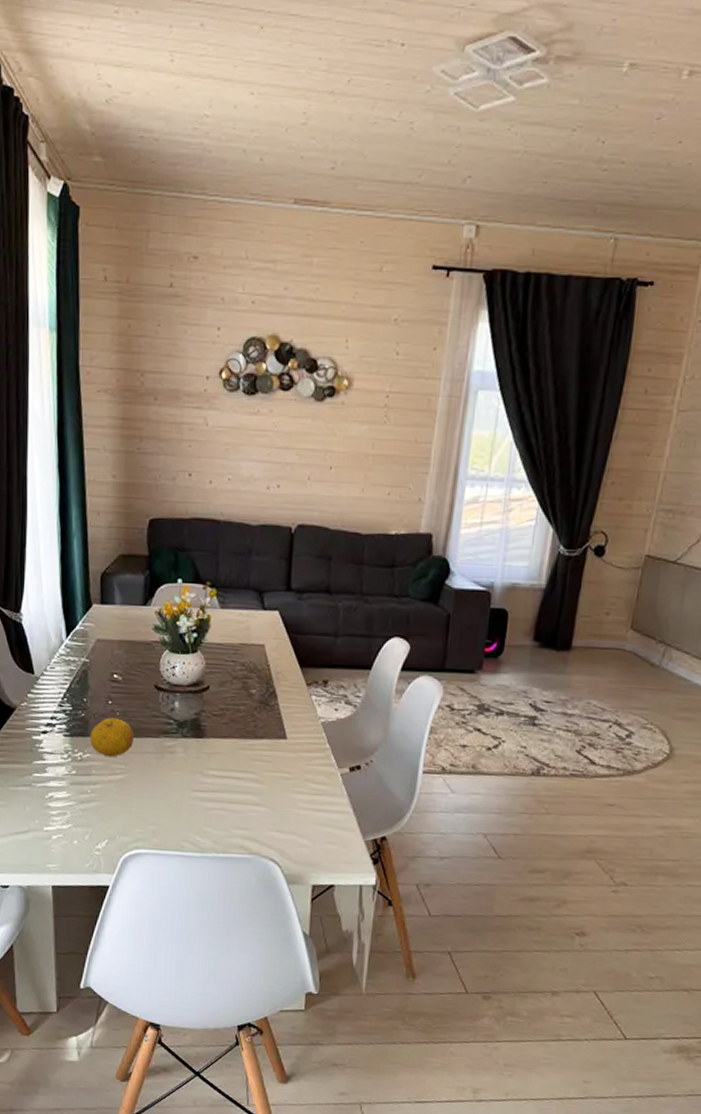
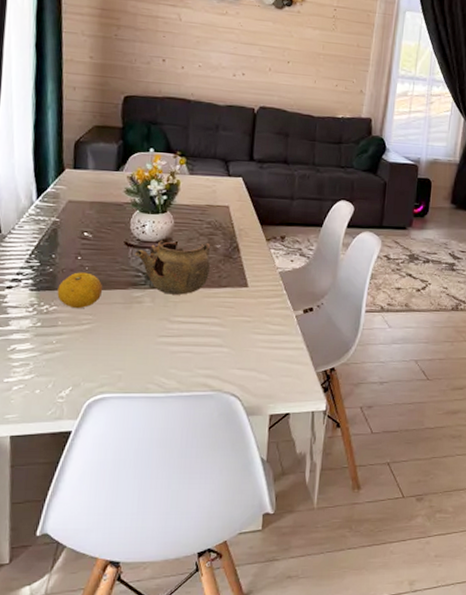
teapot: none [164,684,246,746] -> present [134,241,211,295]

